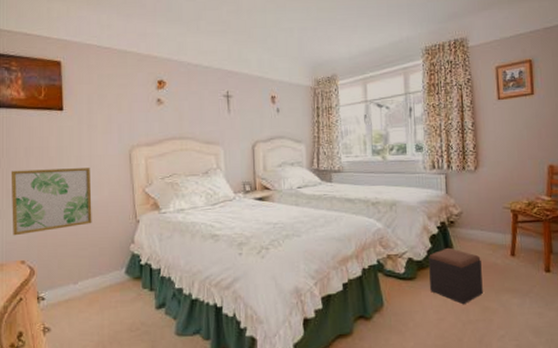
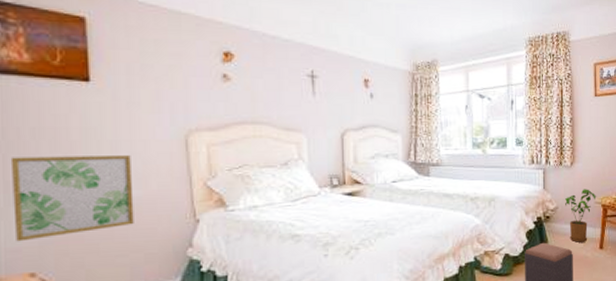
house plant: none [470,193,505,249] -> present [565,189,597,243]

